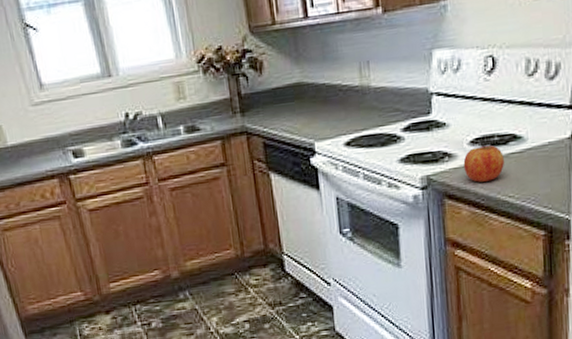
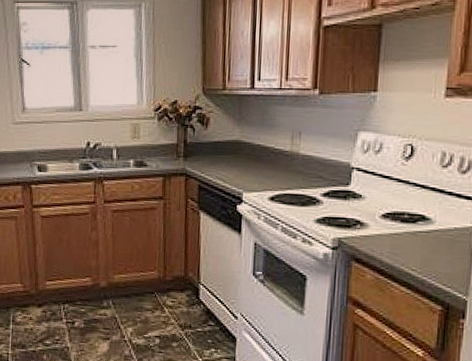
apple: present [463,144,504,182] -> none [373,219,411,253]

